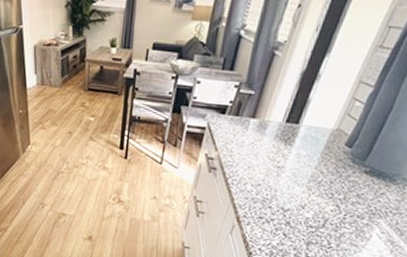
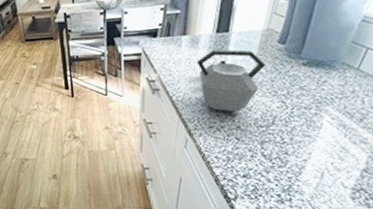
kettle: none [258,139,329,207] -> present [197,49,266,112]

